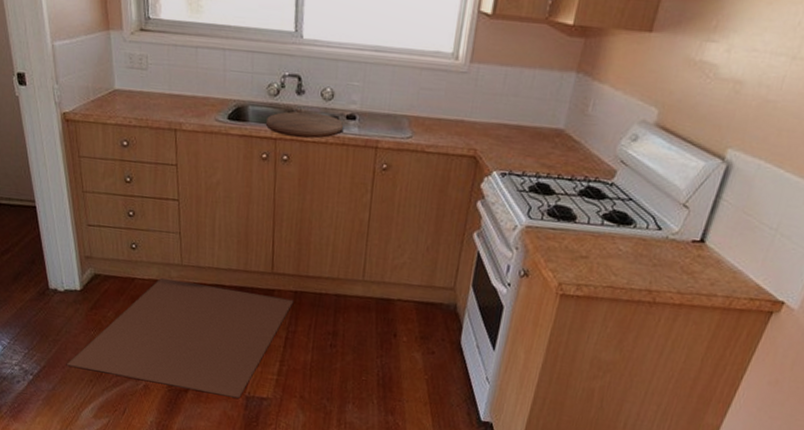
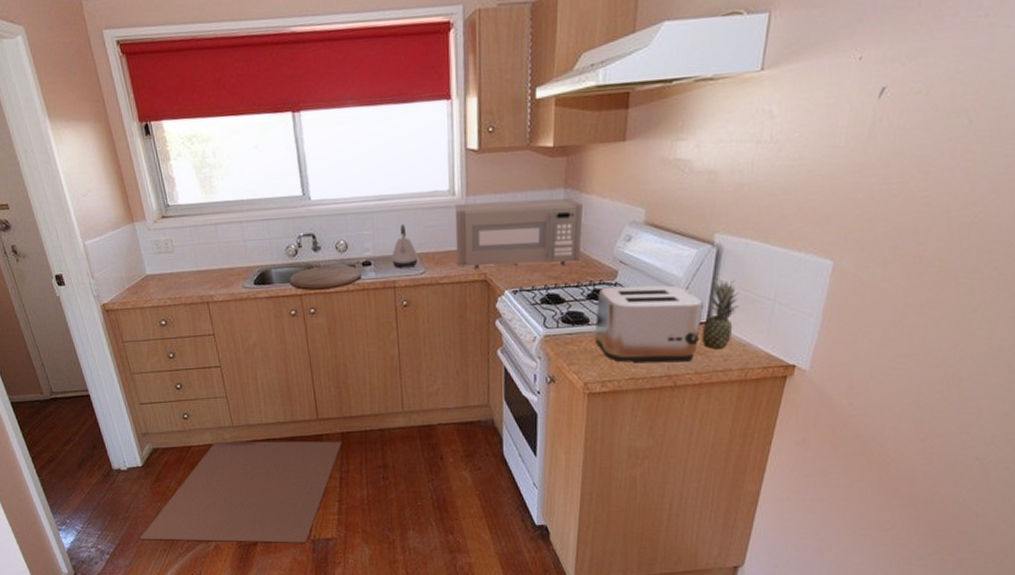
kettle: none [378,81,408,130] -> present [391,224,418,268]
microwave: none [447,69,593,156] -> present [454,197,583,270]
toaster: none [578,185,702,280] -> present [594,285,705,363]
fruit: none [691,197,740,272] -> present [701,280,739,349]

